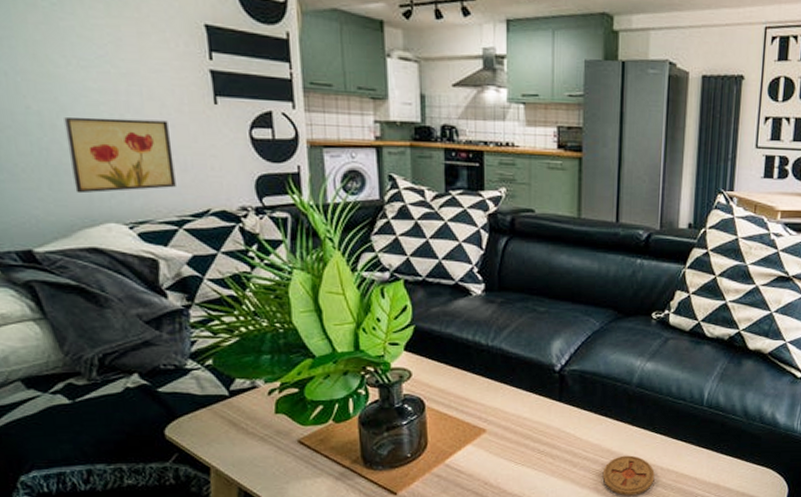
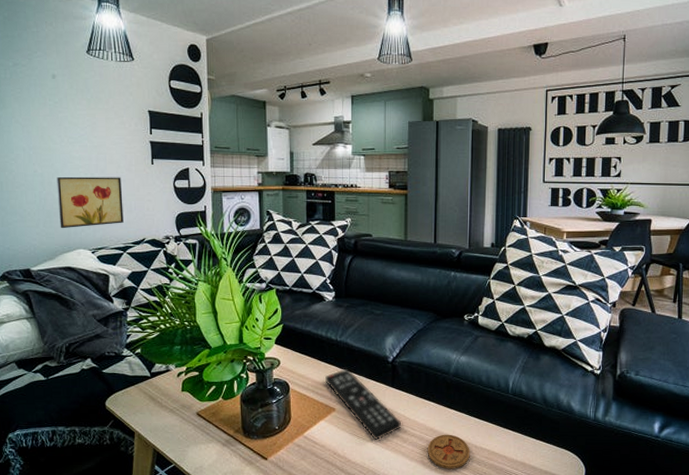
remote control: none [473,380,571,466] -> present [325,368,402,441]

